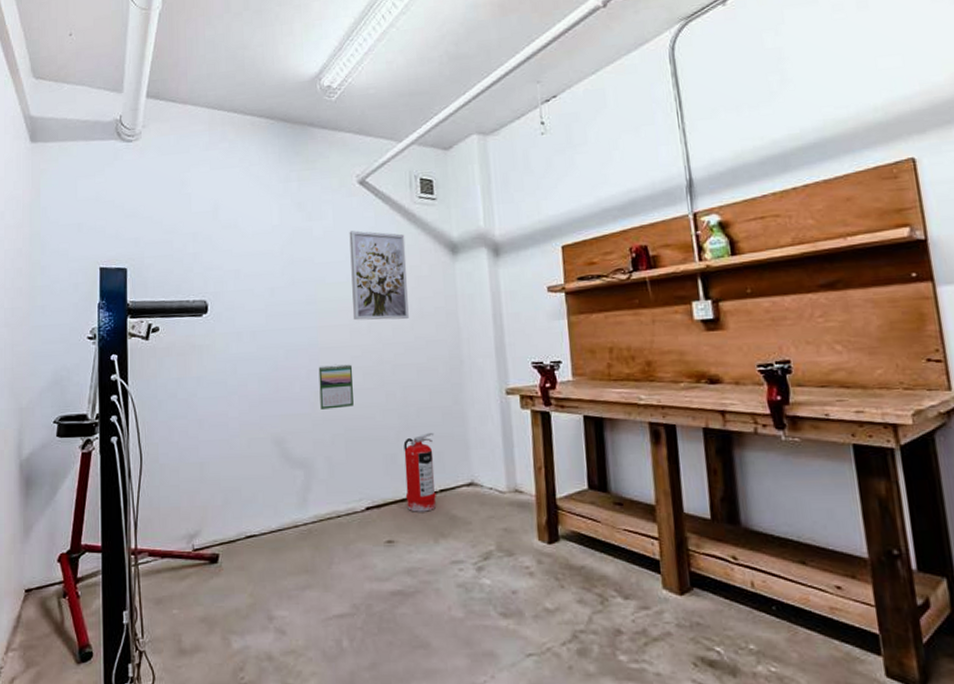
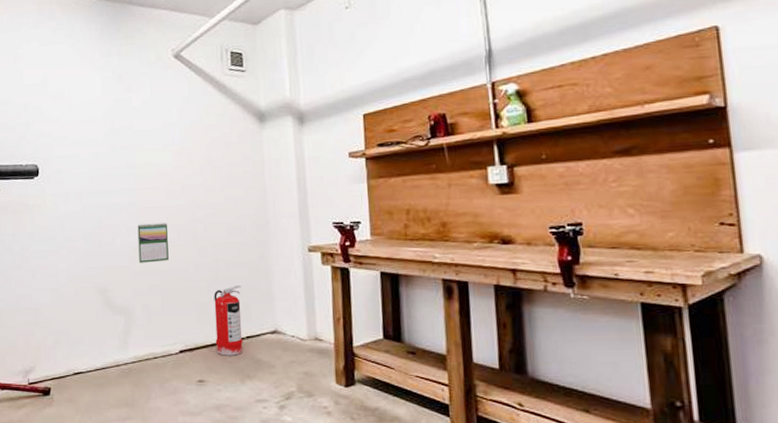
wall art: present [349,230,409,321] -> none [165,100,219,183]

